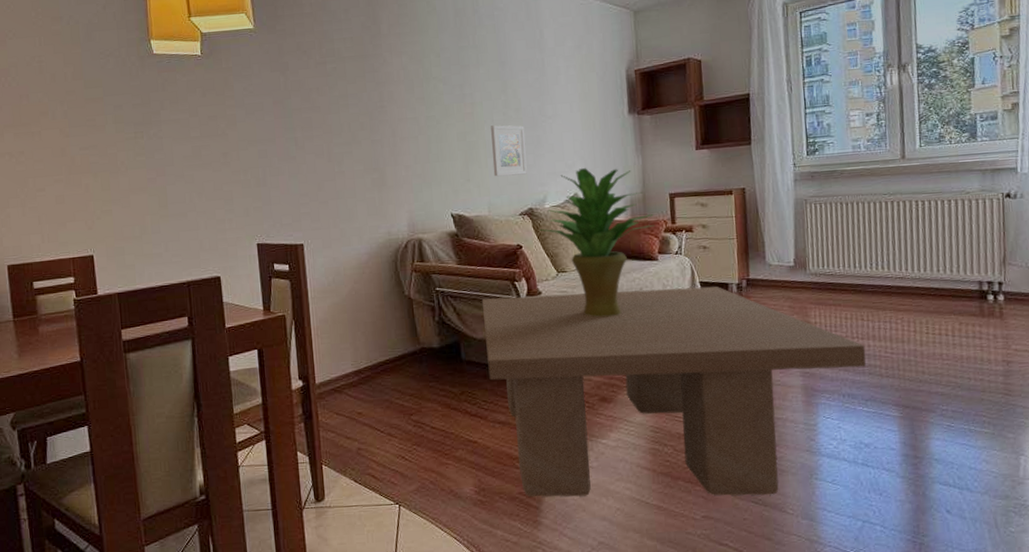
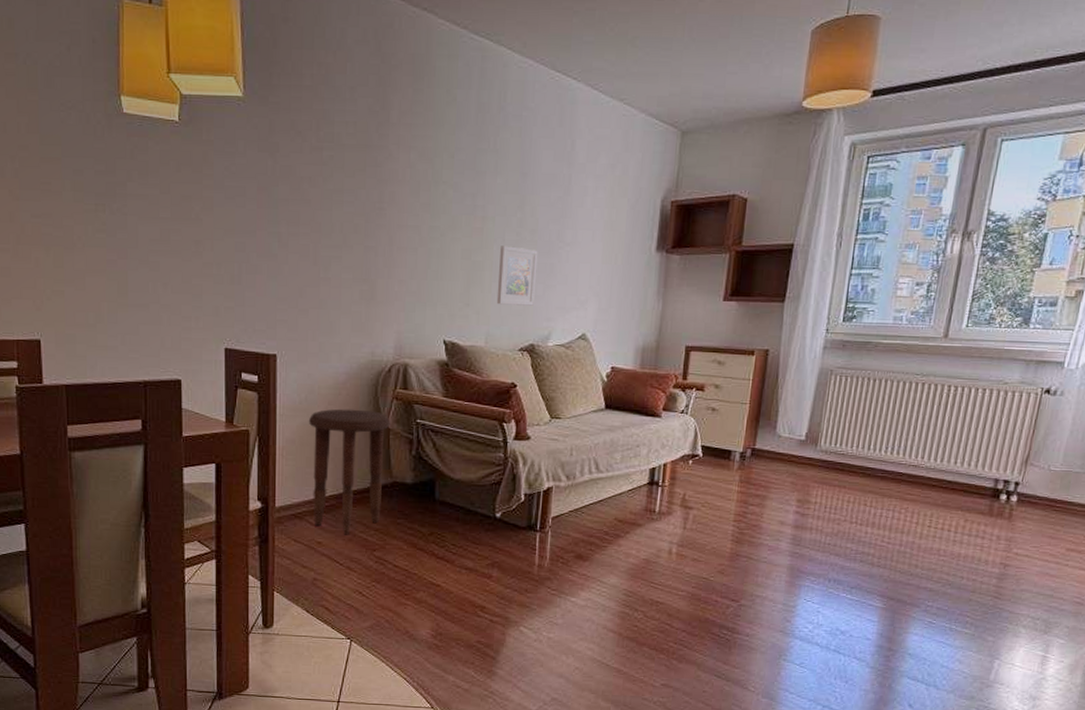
side table: none [337,284,413,403] -> present [308,408,390,535]
coffee table: present [481,286,866,497] -> none [462,438,862,671]
potted plant: present [539,168,655,318] -> none [538,306,665,472]

